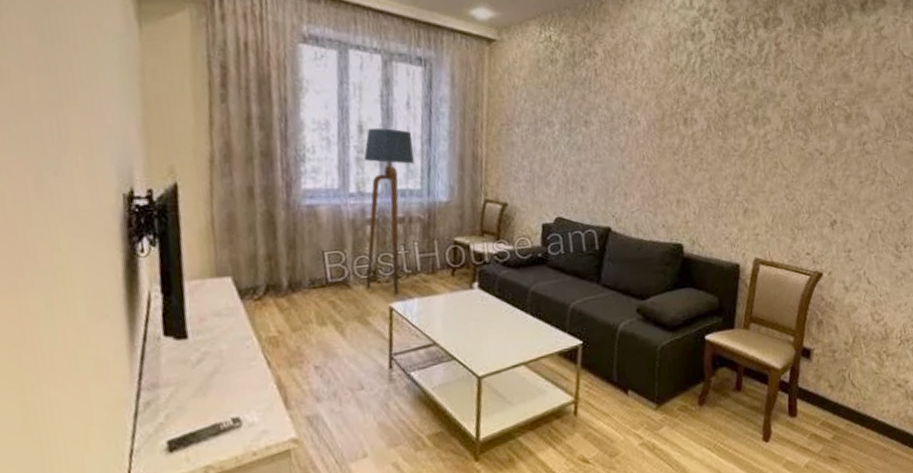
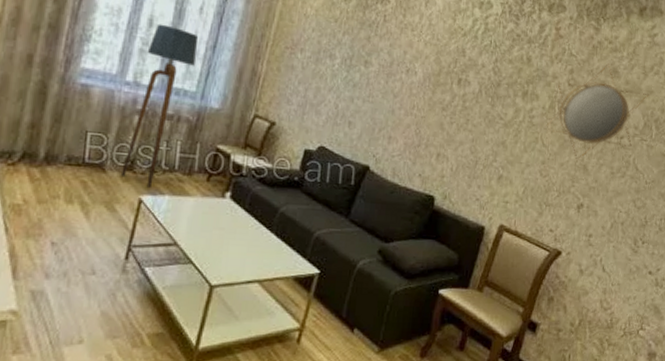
home mirror: none [781,69,886,178] -> present [543,63,649,161]

